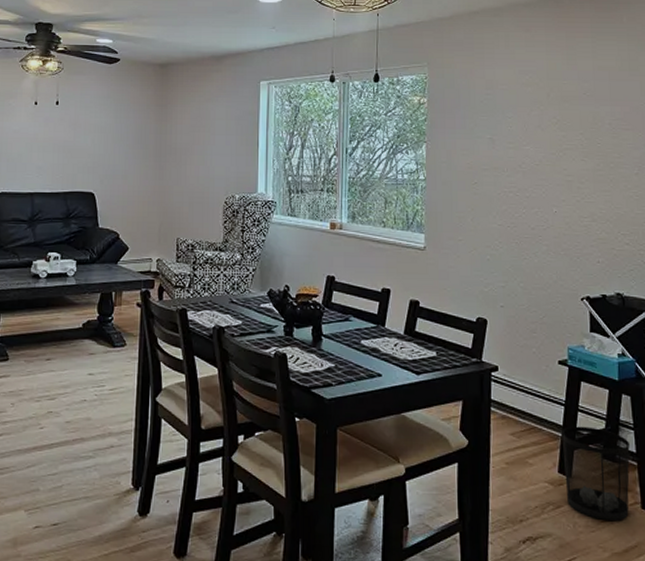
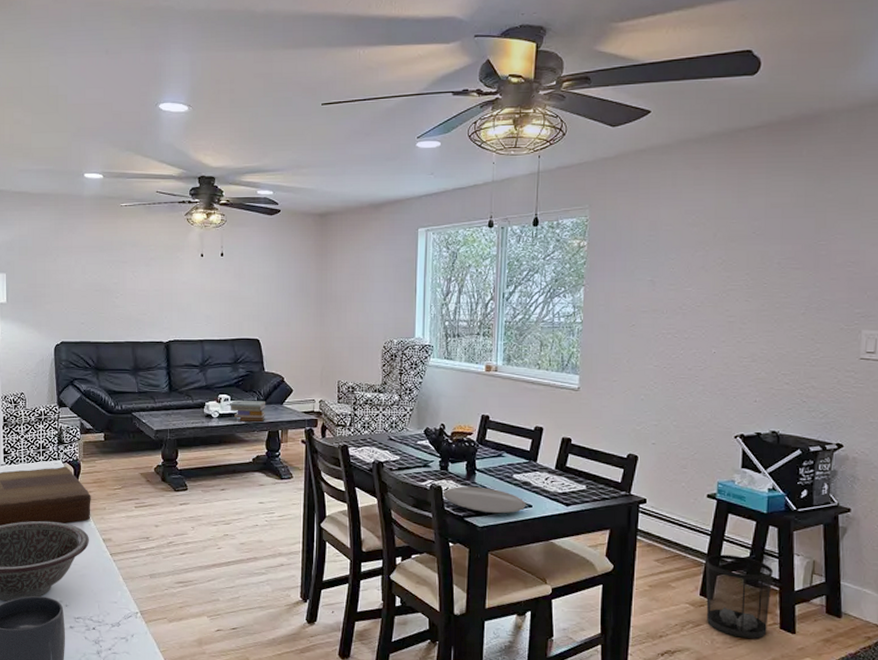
books: none [58,258,100,282] -> present [229,399,266,421]
plate: none [288,353,375,384] -> present [443,486,526,514]

